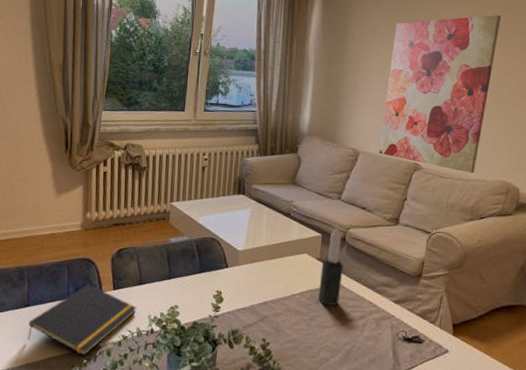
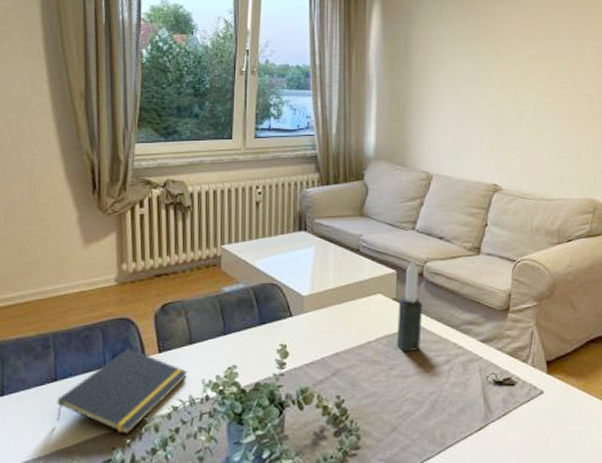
wall art: present [379,15,502,174] -> none [453,18,575,192]

